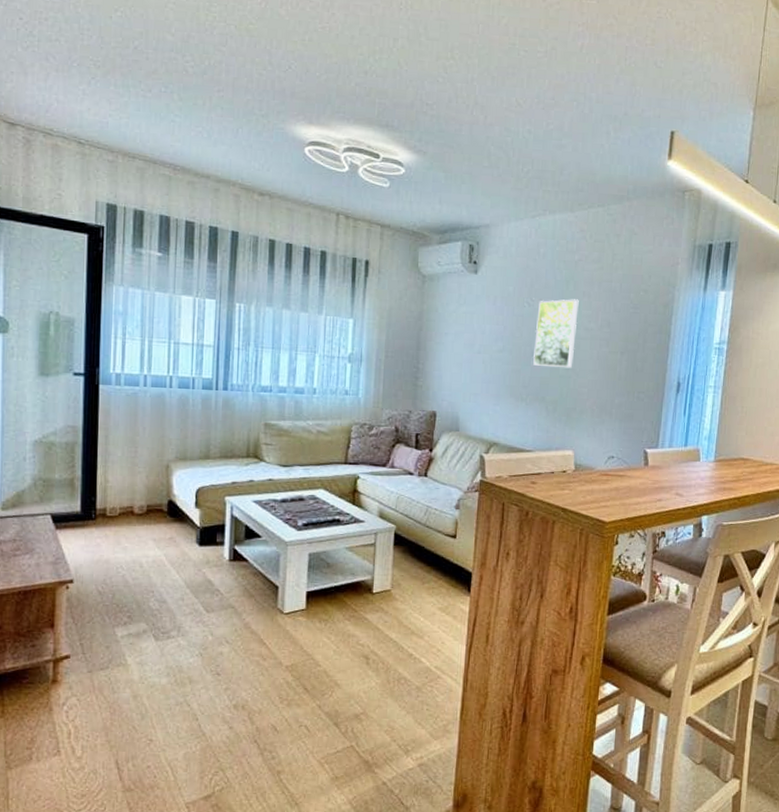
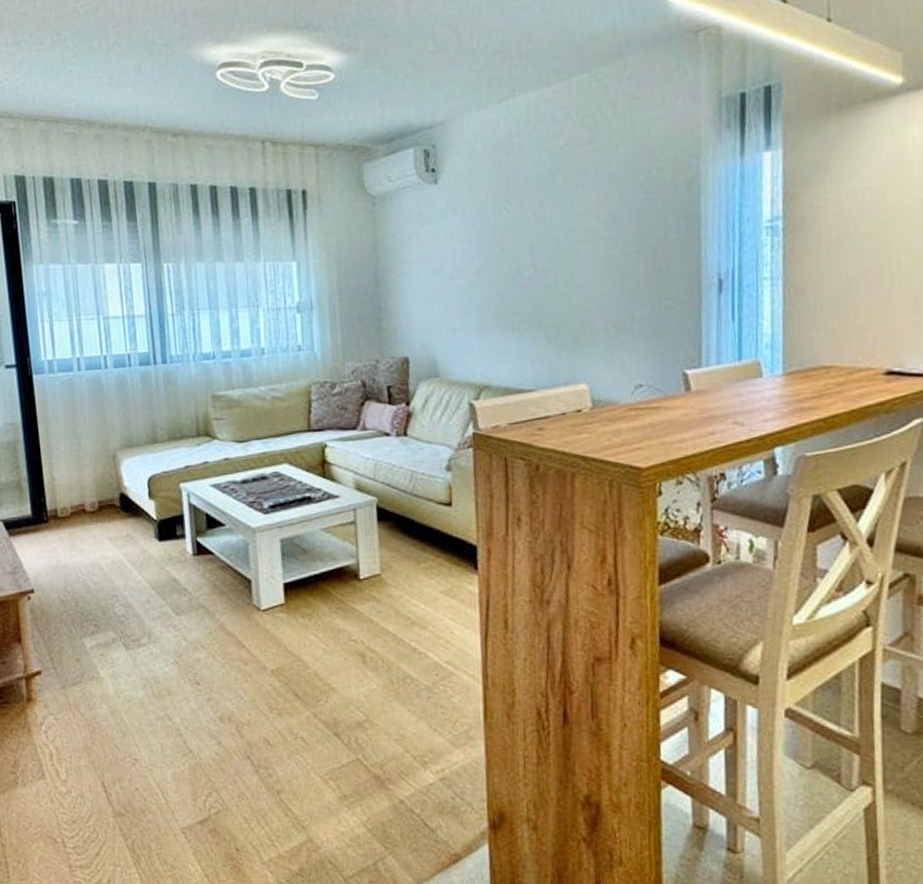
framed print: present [533,299,579,369] -> none [519,194,574,285]

